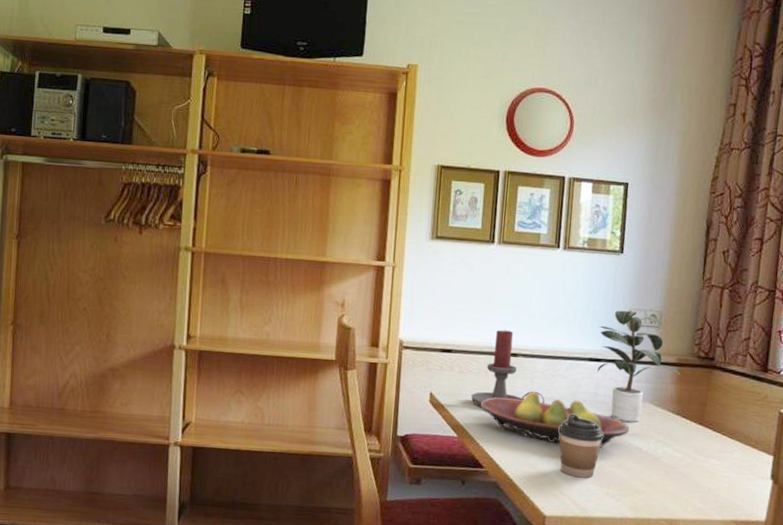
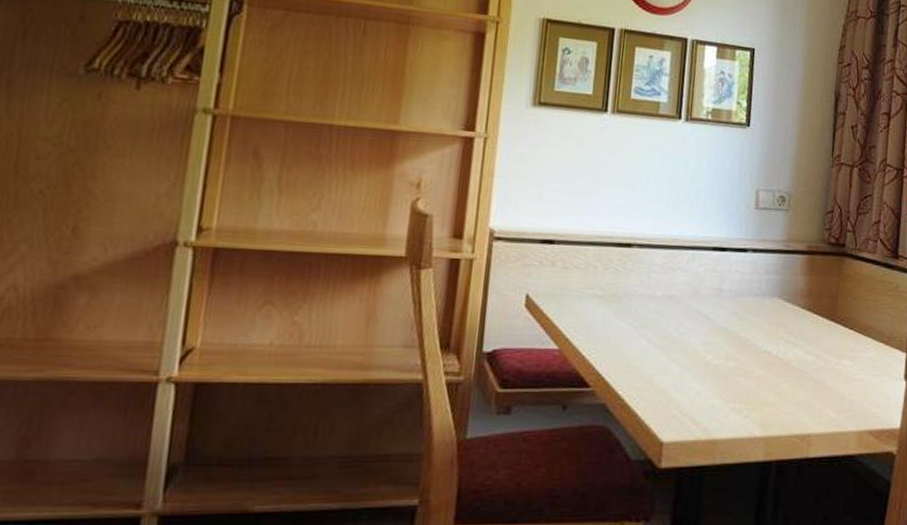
candle holder: present [471,329,545,407] -> none [576,214,663,310]
fruit bowl: present [480,392,630,449] -> none [587,289,758,355]
coffee cup: present [558,413,603,478] -> none [678,314,729,392]
potted plant: present [597,310,682,422] -> none [722,191,812,321]

